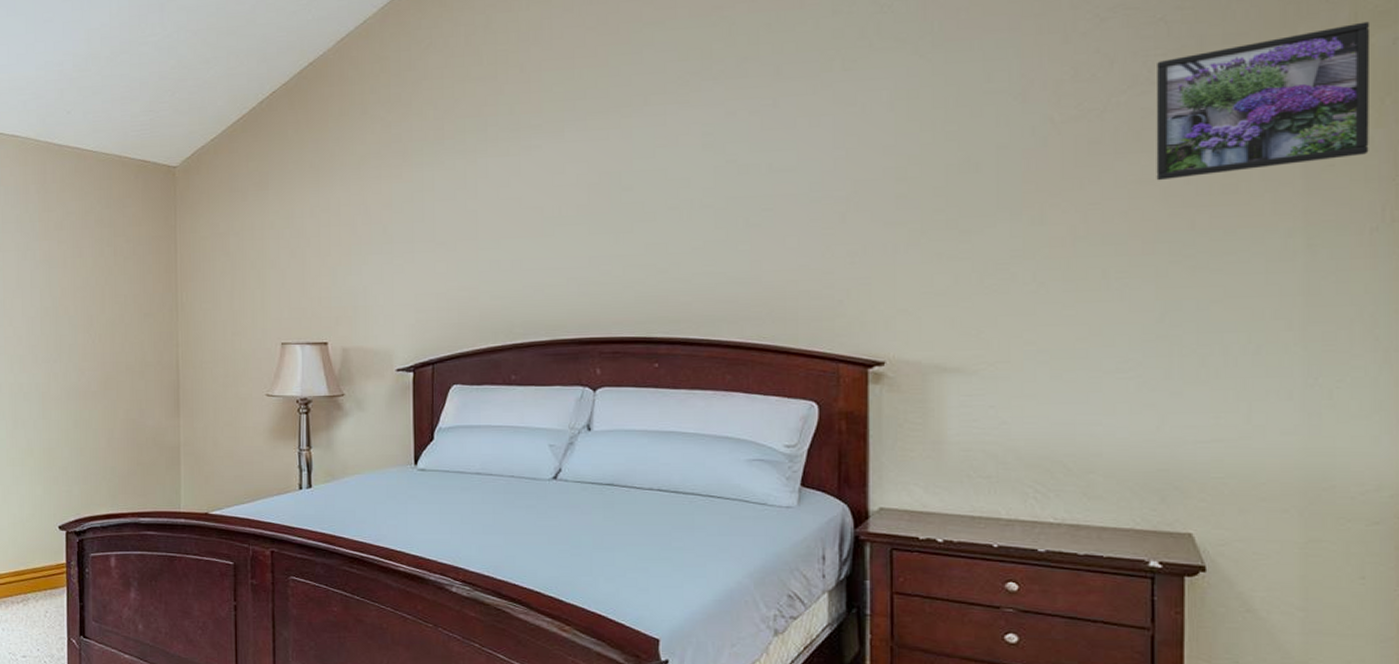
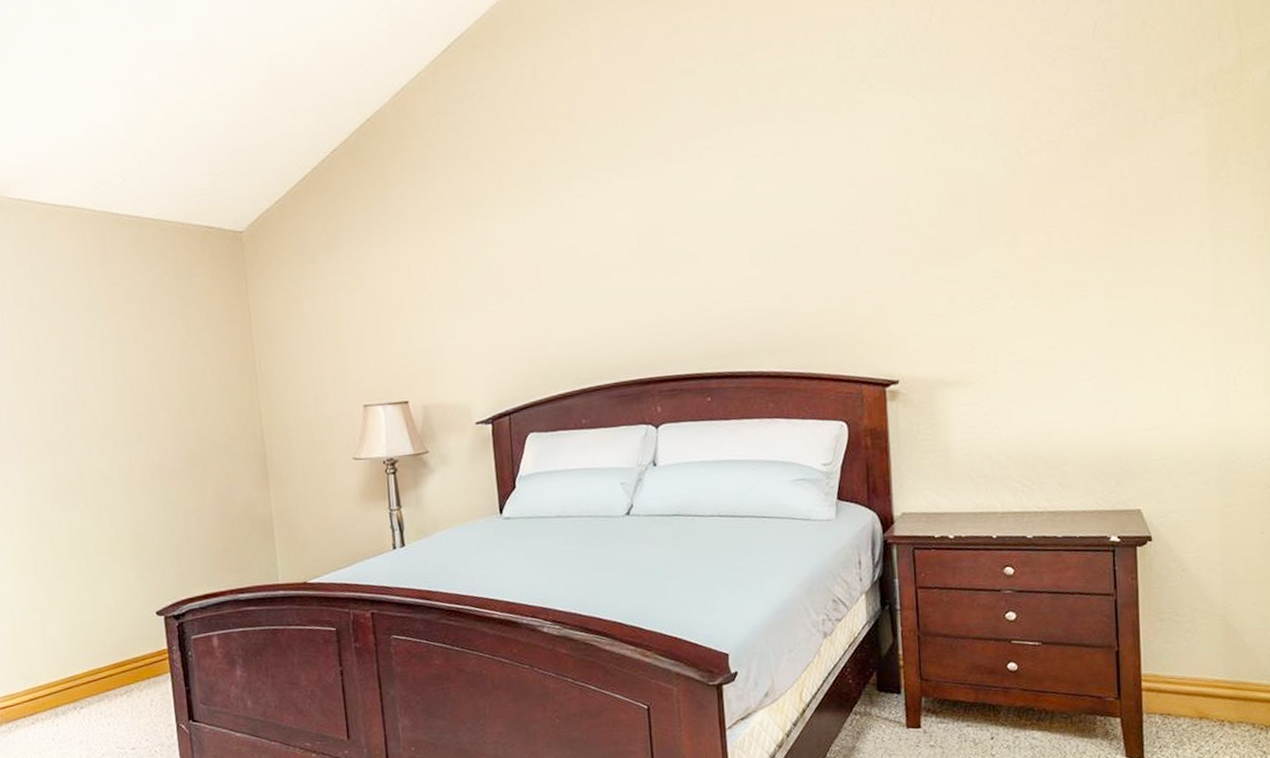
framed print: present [1156,21,1371,181] -> none [1097,57,1254,203]

